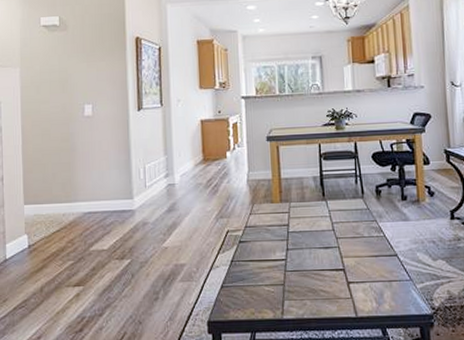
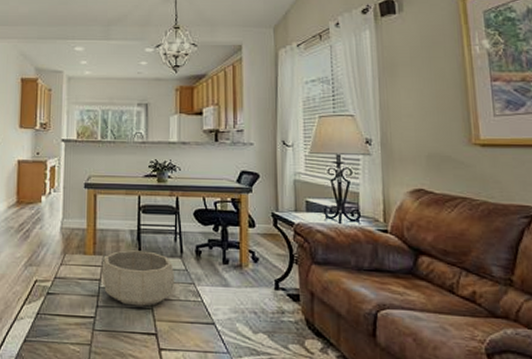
decorative bowl: none [289,194,358,246] -> present [101,250,175,307]

